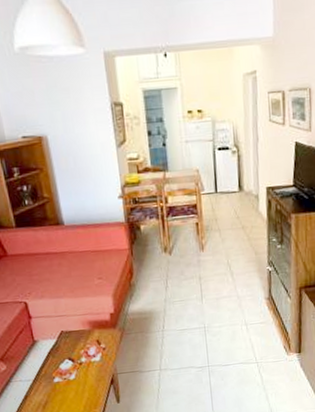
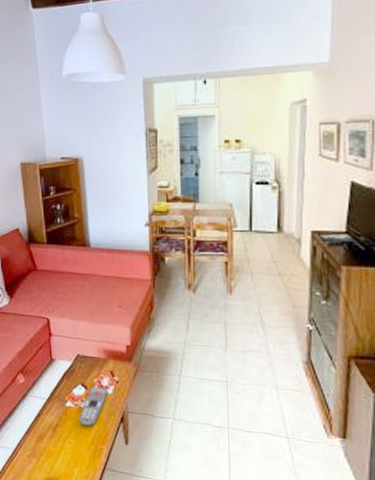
remote control: none [69,357,96,396] -> present [79,387,108,426]

